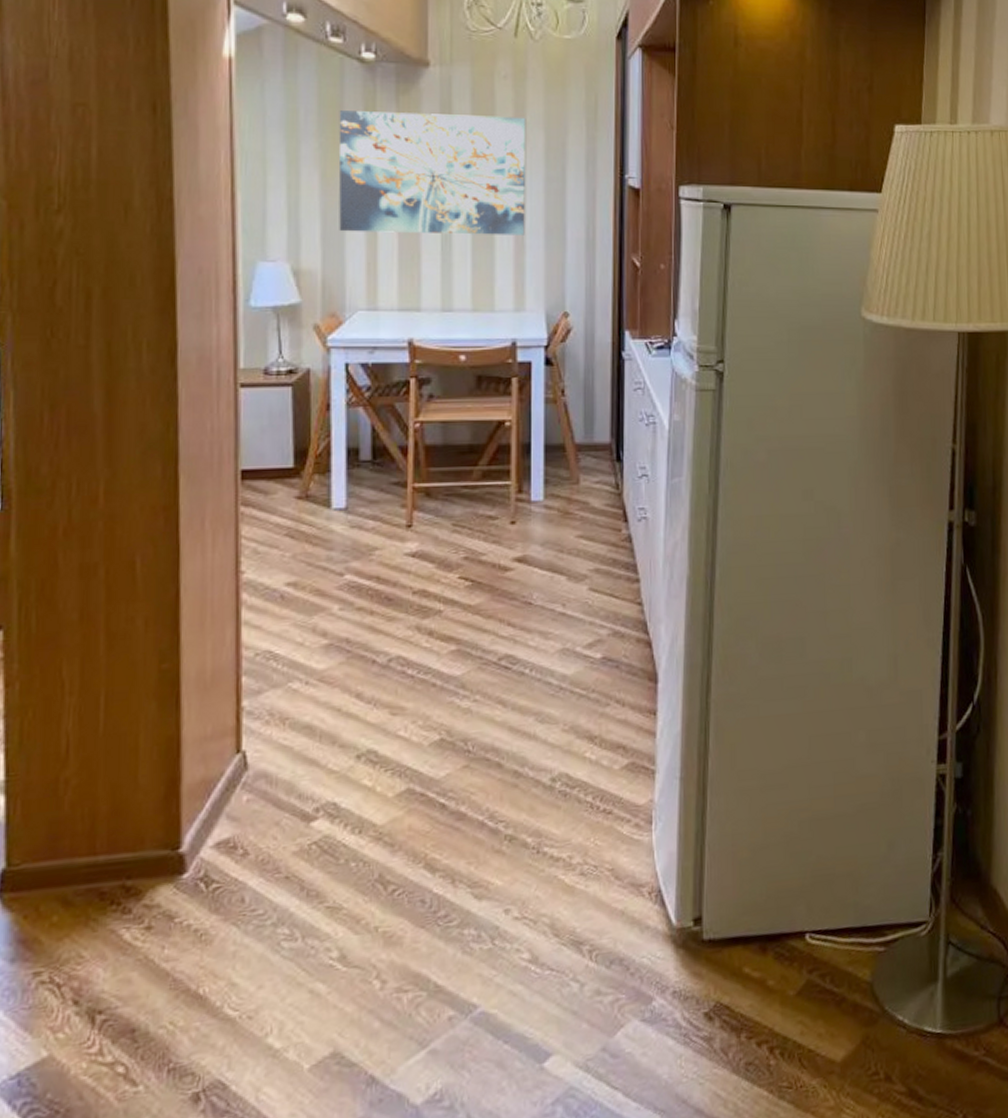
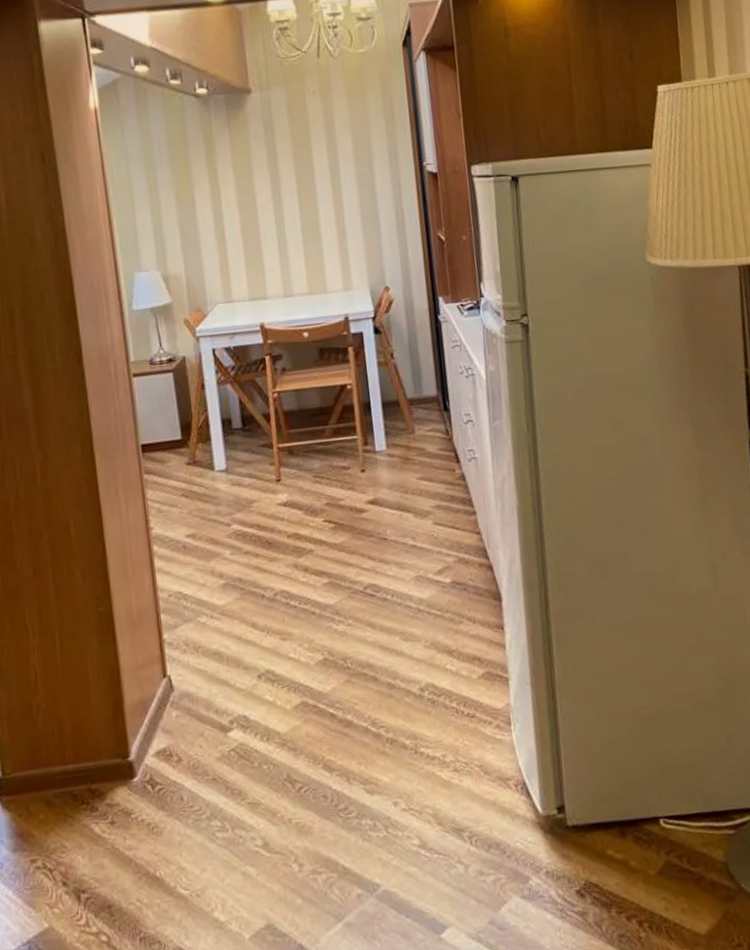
wall art: present [338,110,526,235] -> none [184,124,345,240]

